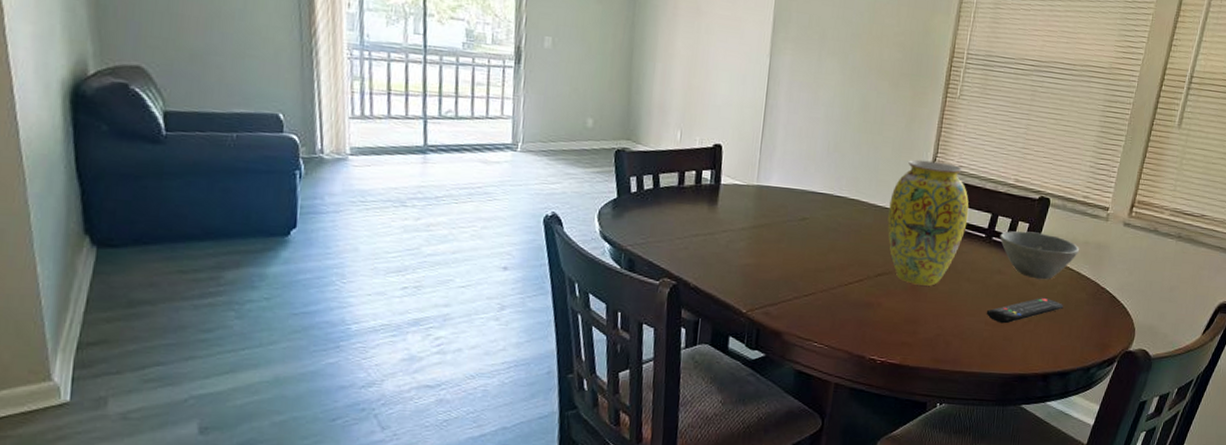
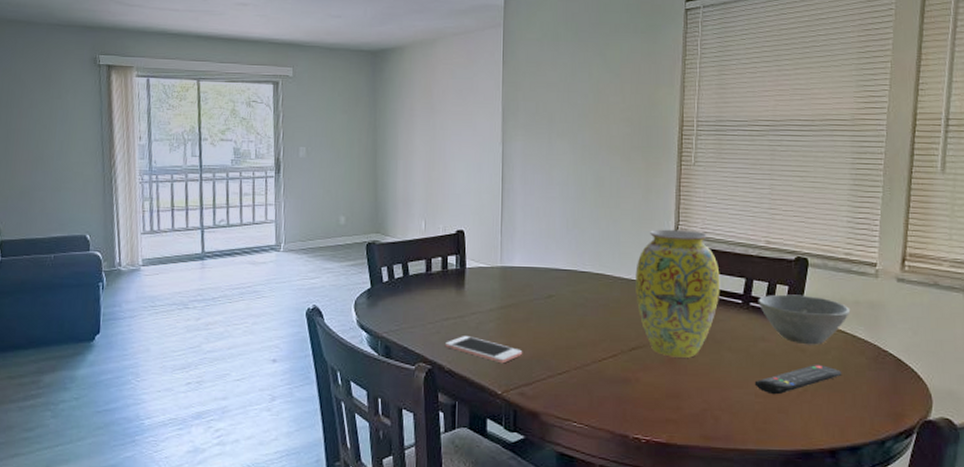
cell phone: none [691,253,770,283] -> present [444,336,522,364]

